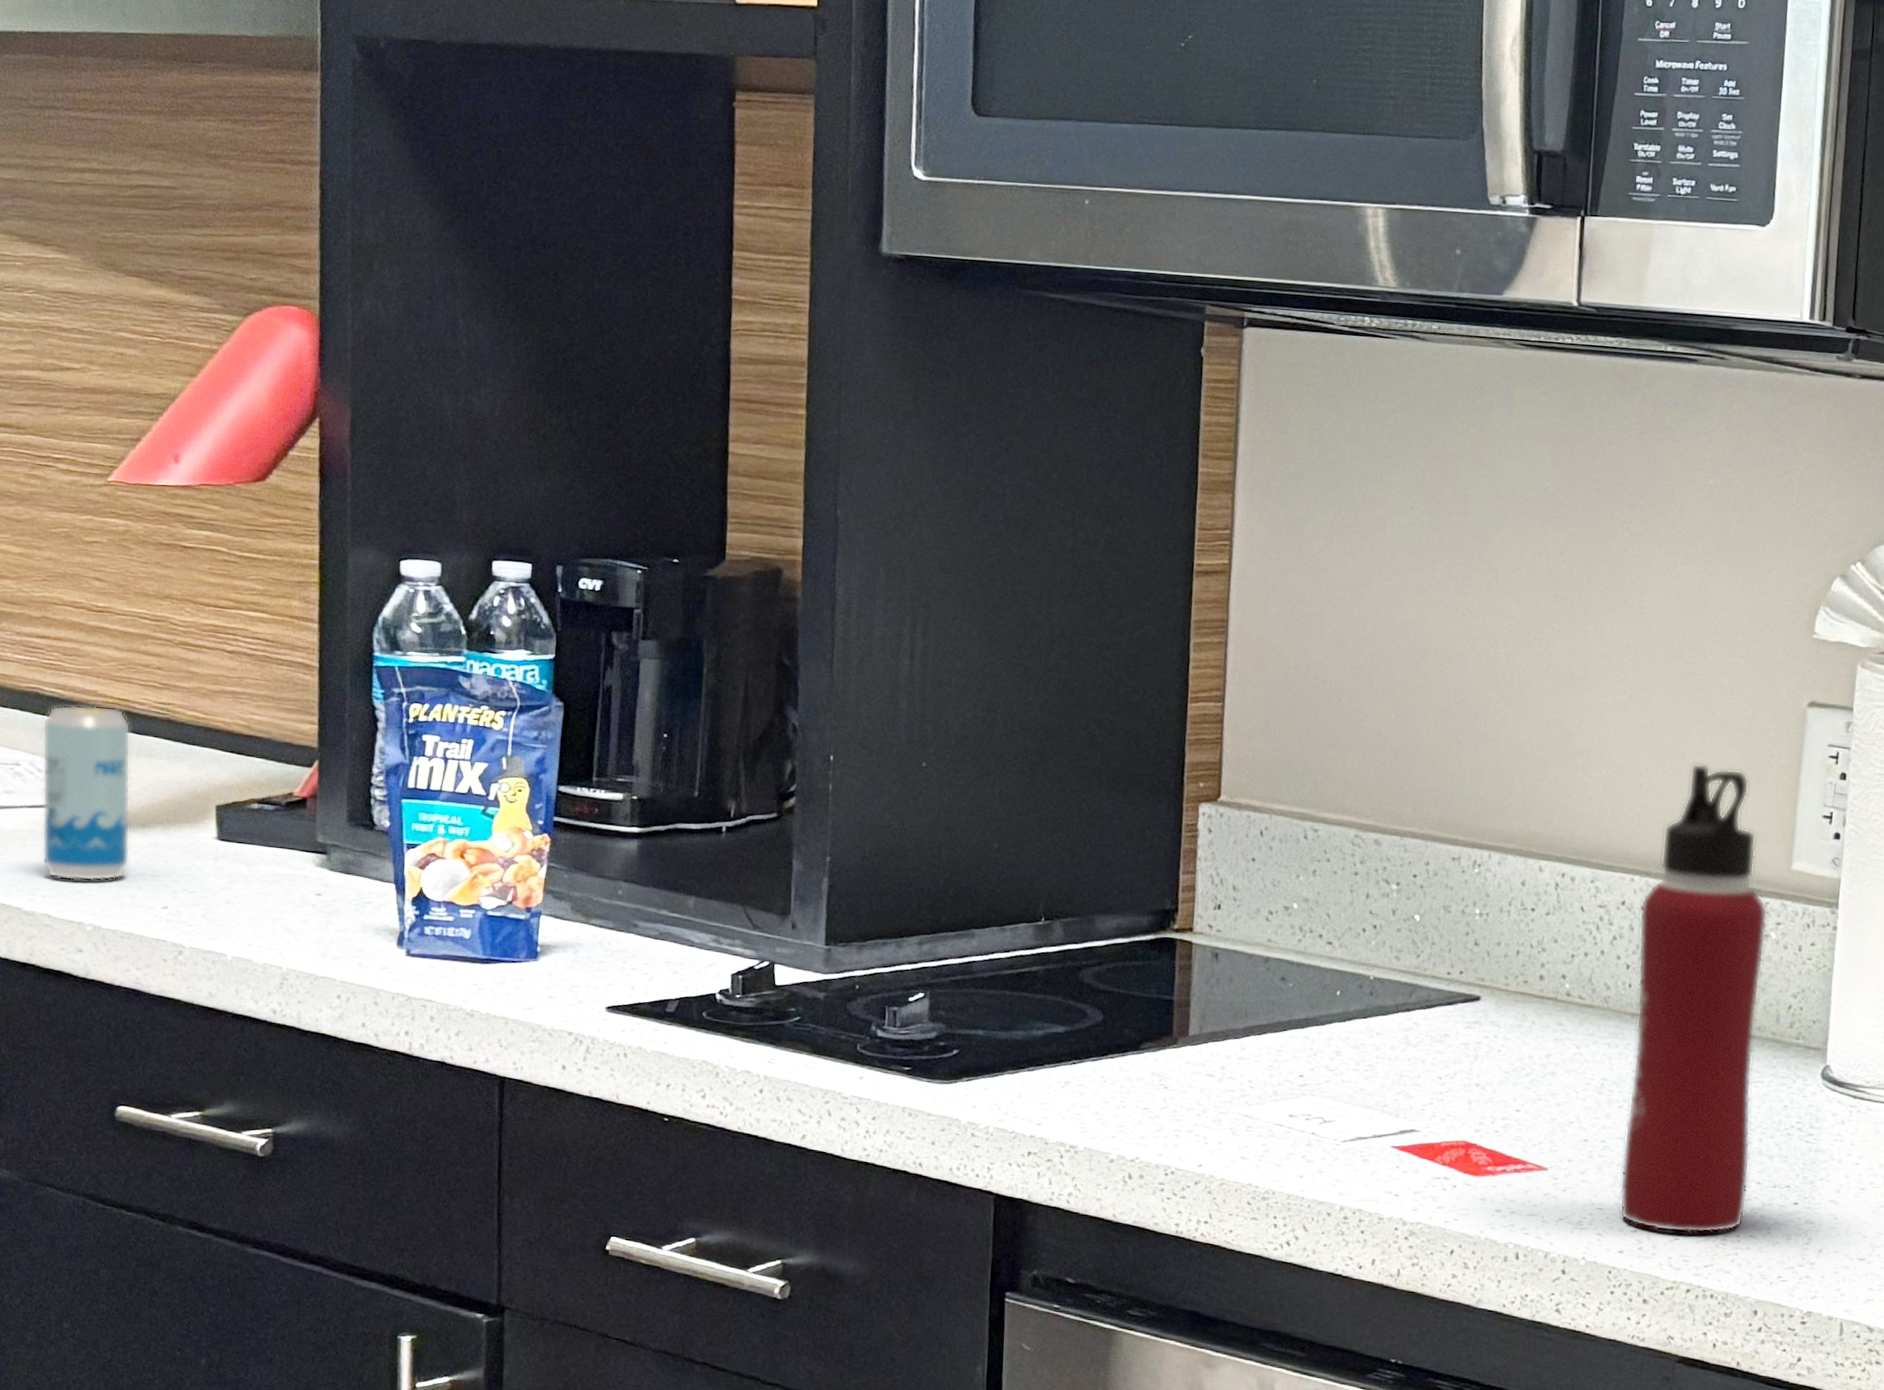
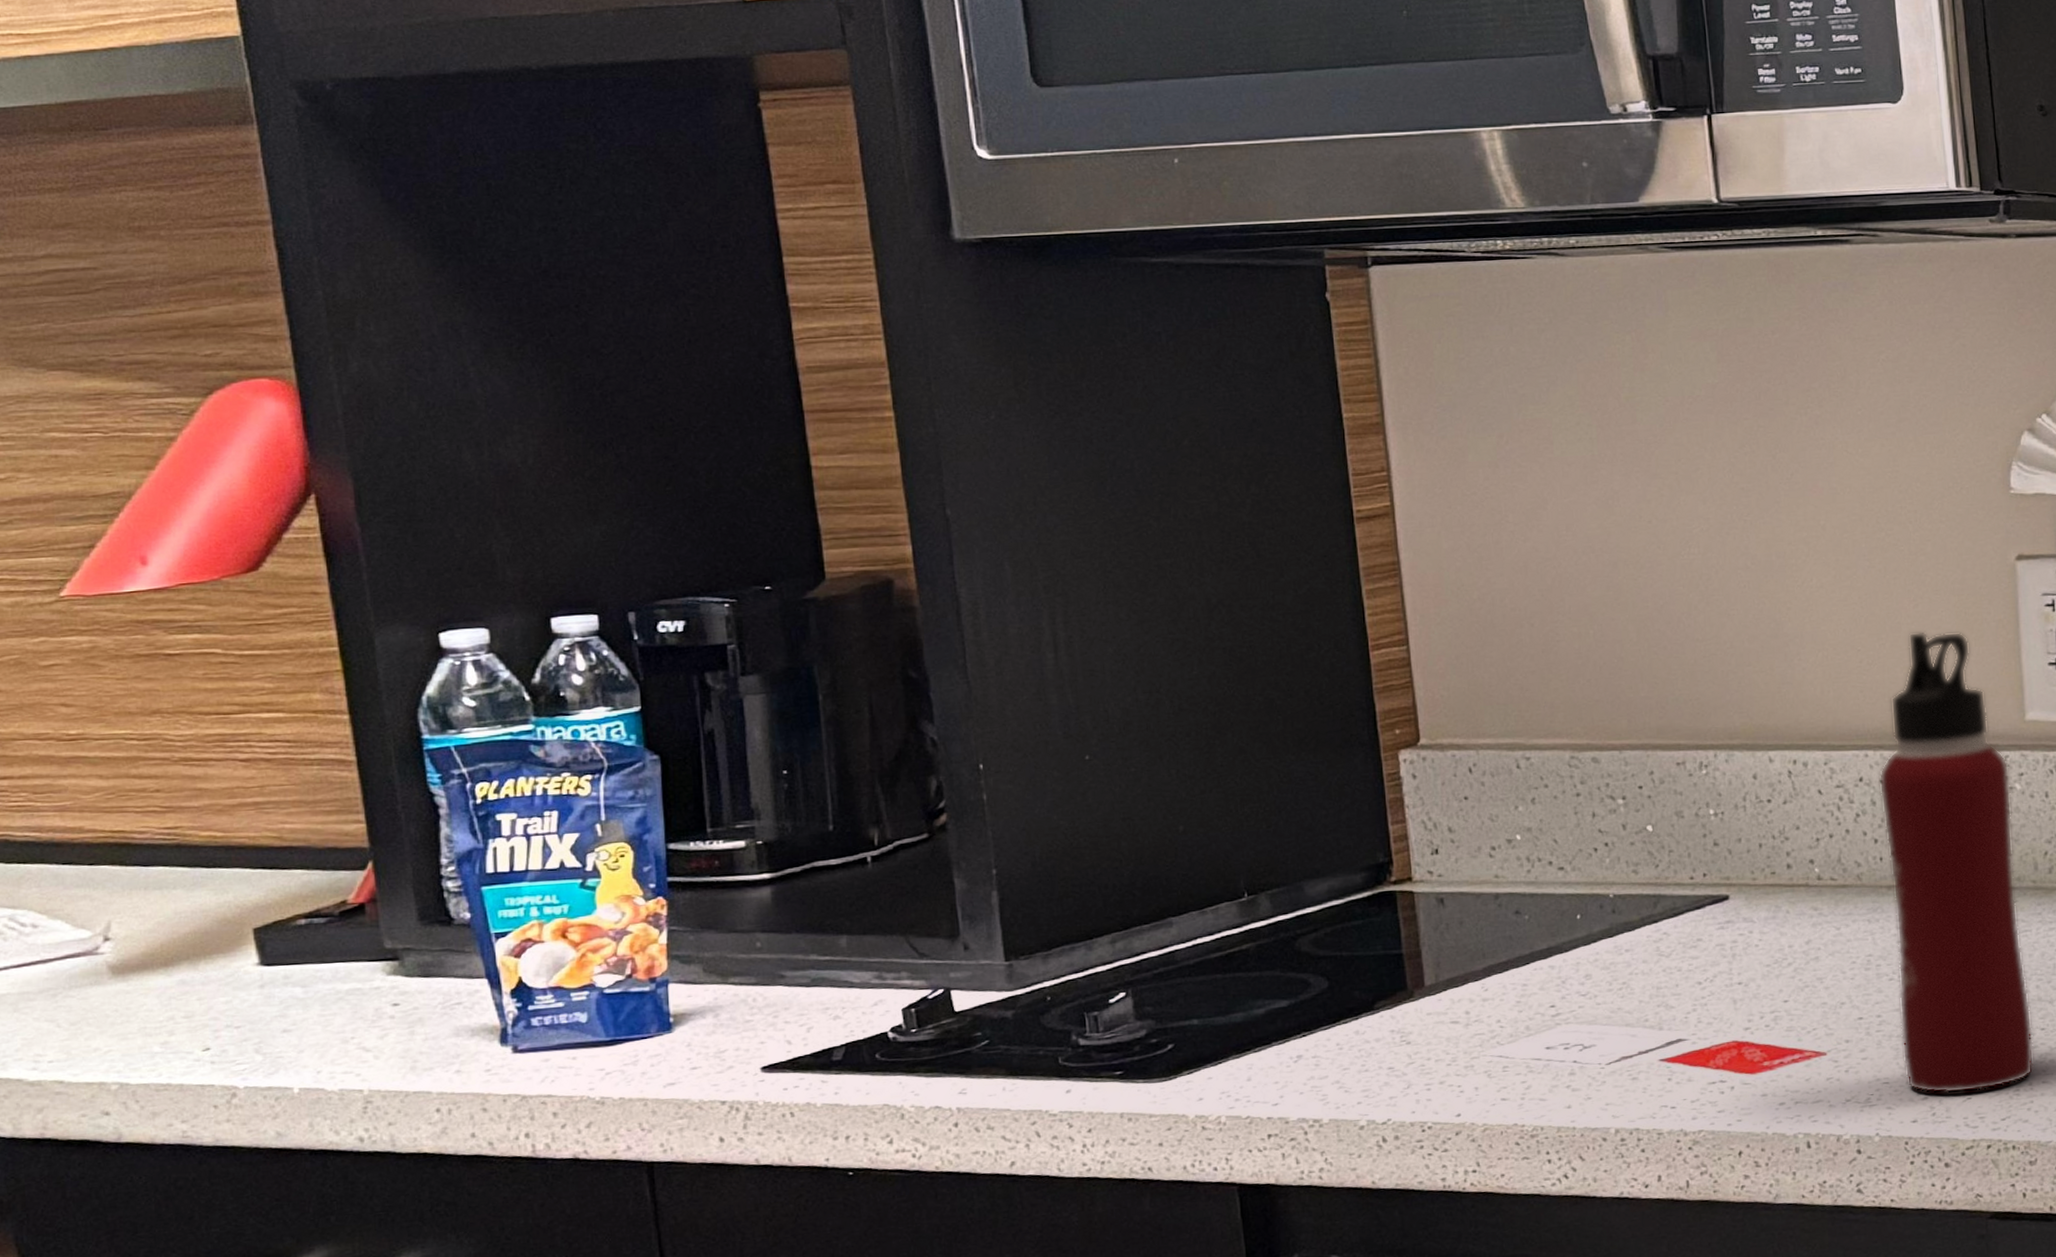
beverage can: present [41,705,131,882] -> none [18,841,154,1040]

